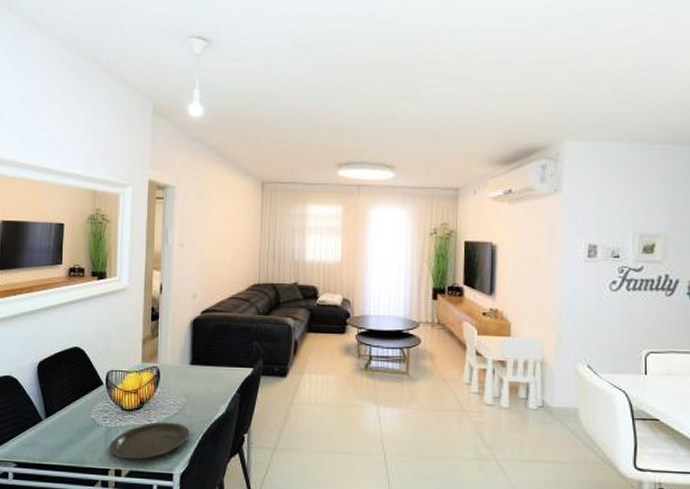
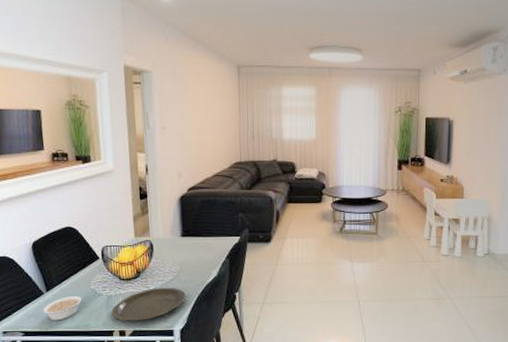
legume: none [39,424,88,453] -> present [42,295,89,321]

